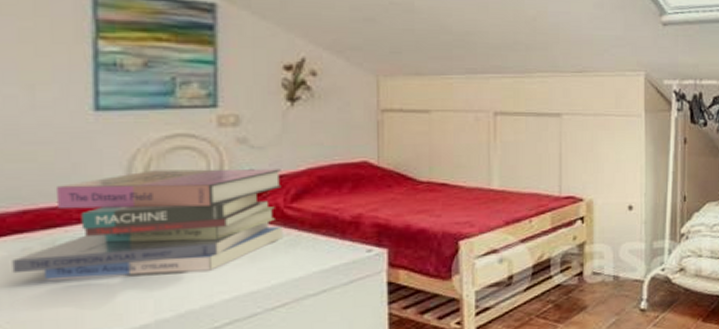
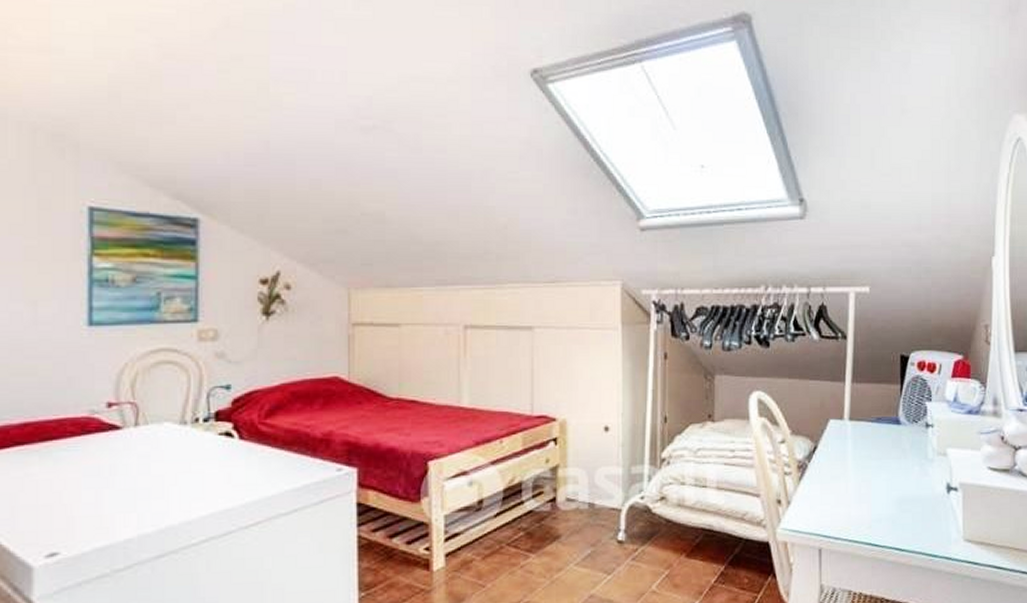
books: present [12,168,282,280] -> none [13,383,256,492]

